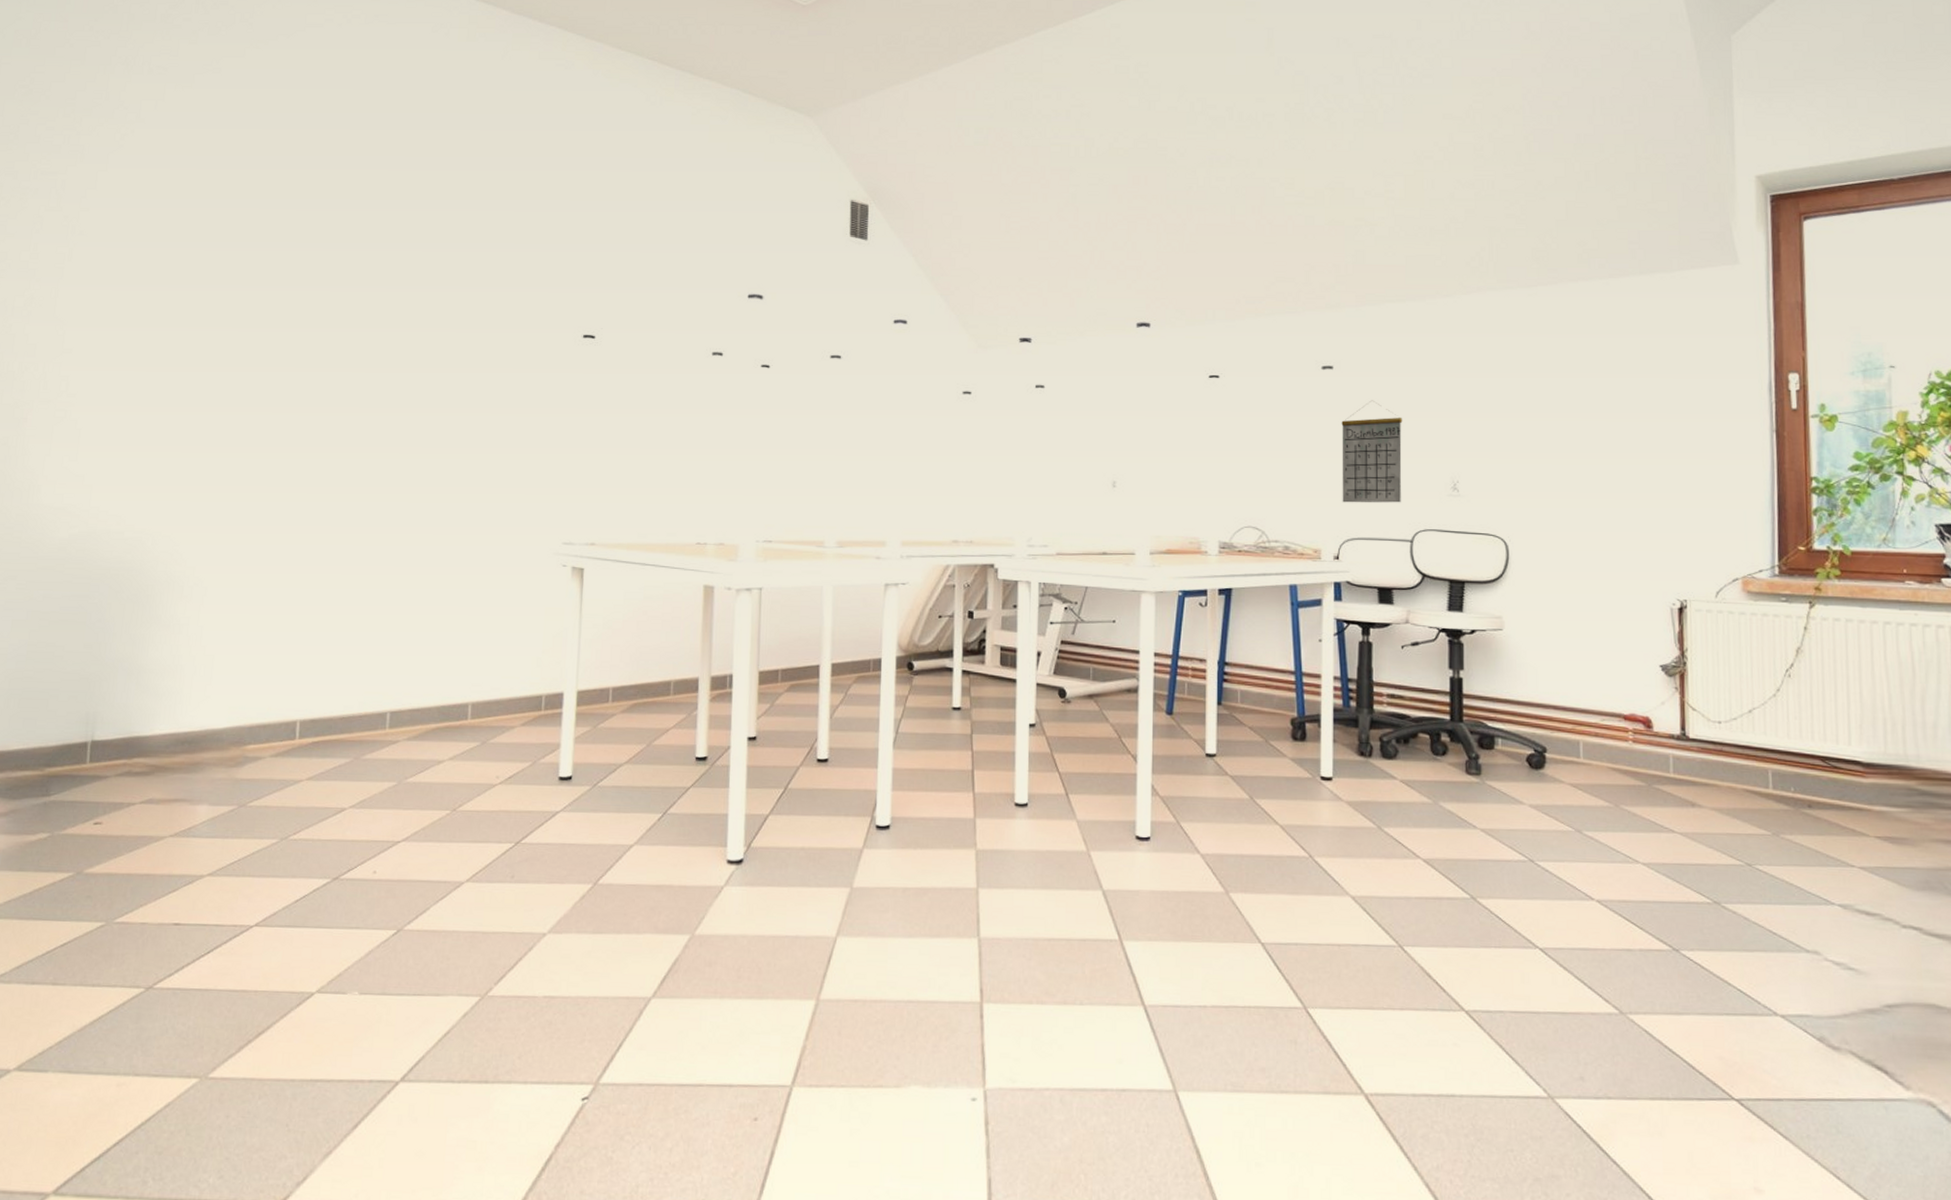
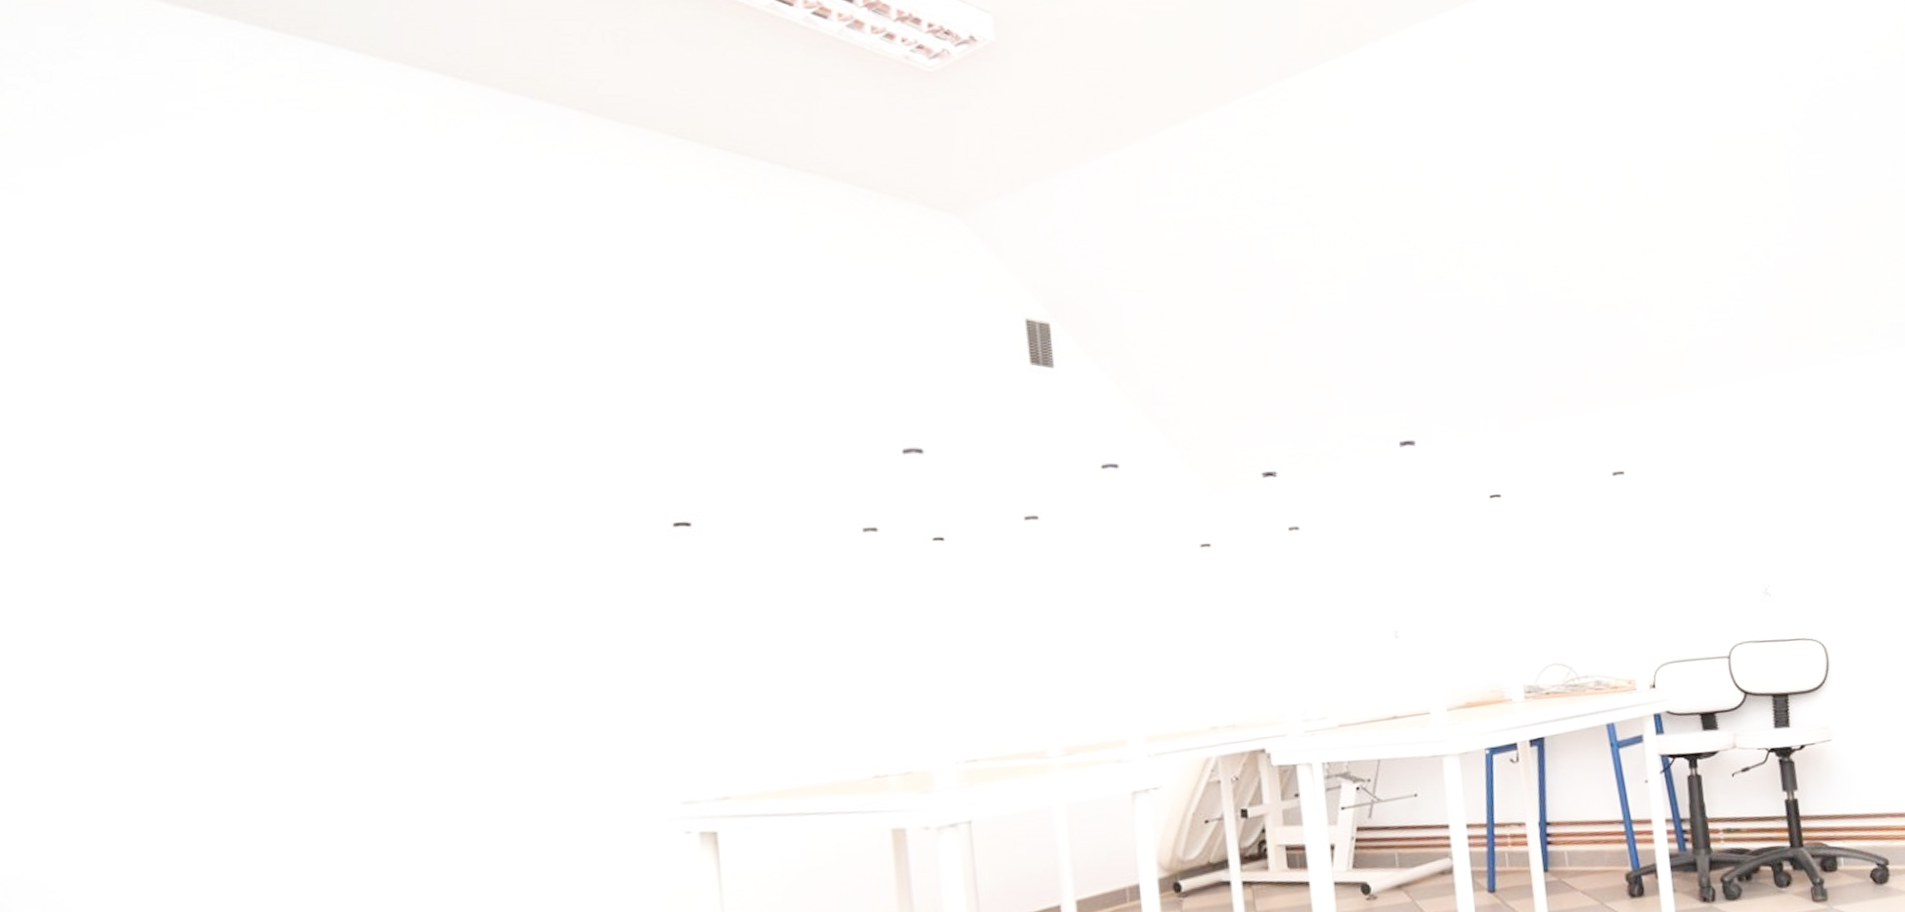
calendar: present [1341,400,1402,503] -> none [1640,505,1713,624]

